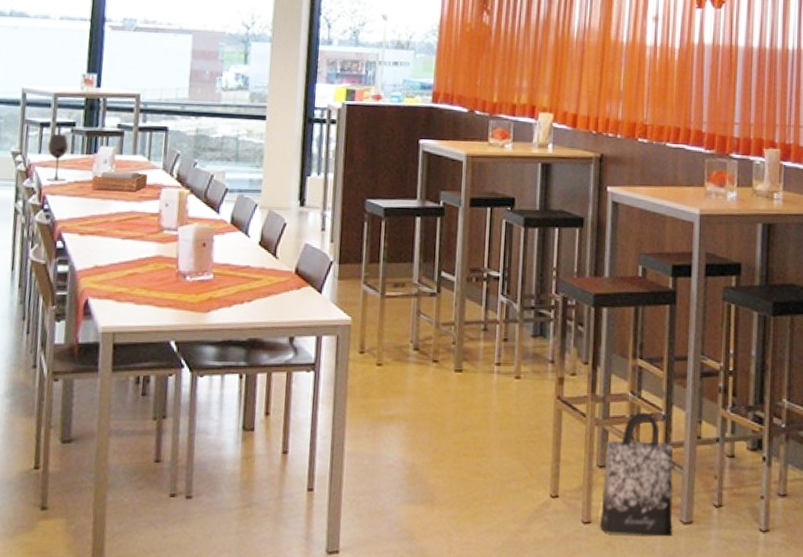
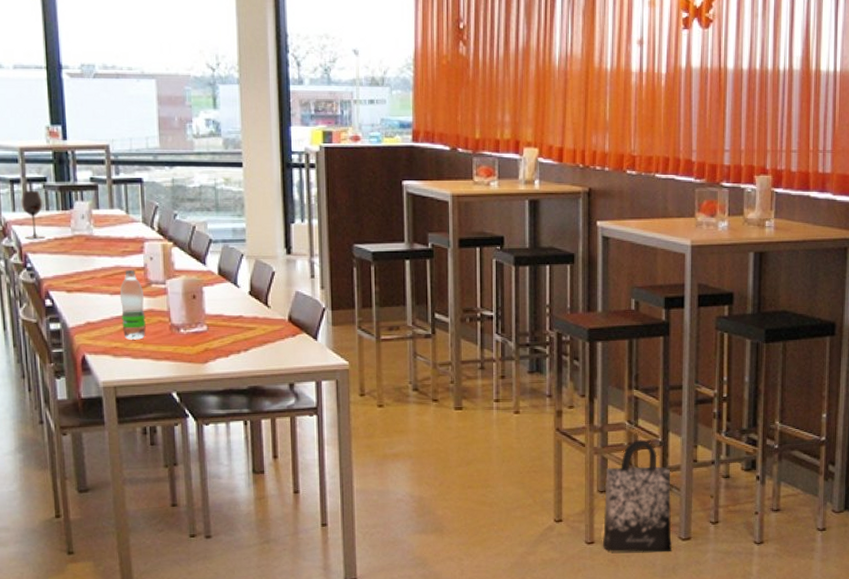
napkin holder: present [91,171,148,192] -> none [71,226,129,247]
bottle: none [129,215,155,286] -> present [119,269,146,340]

